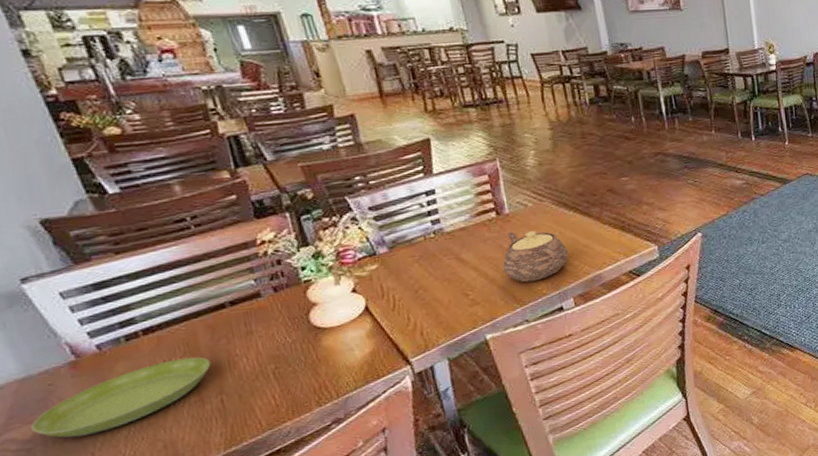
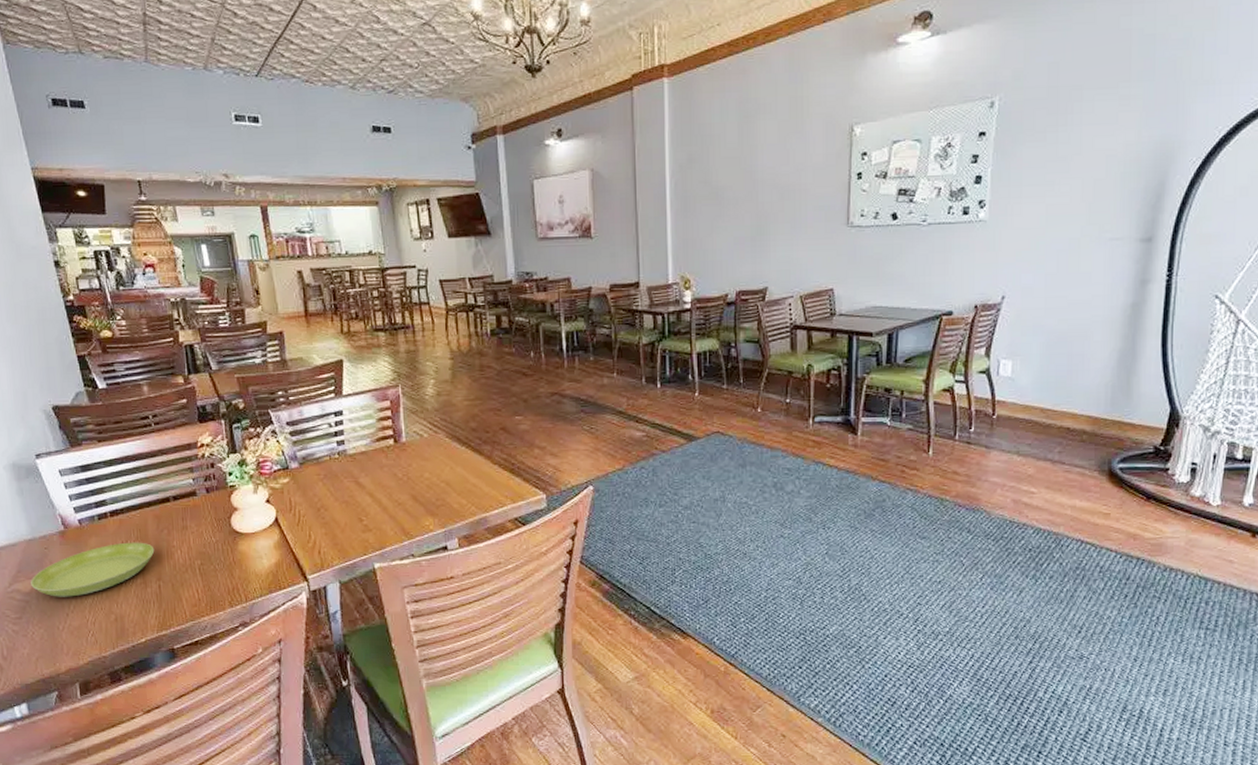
teapot: present [503,231,568,283] -> none [395,461,456,515]

